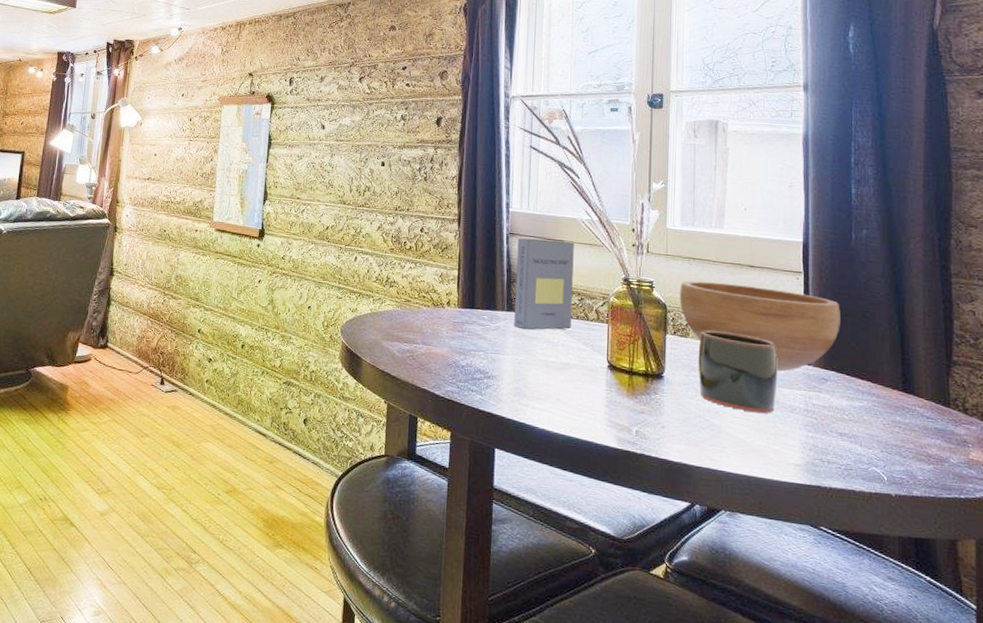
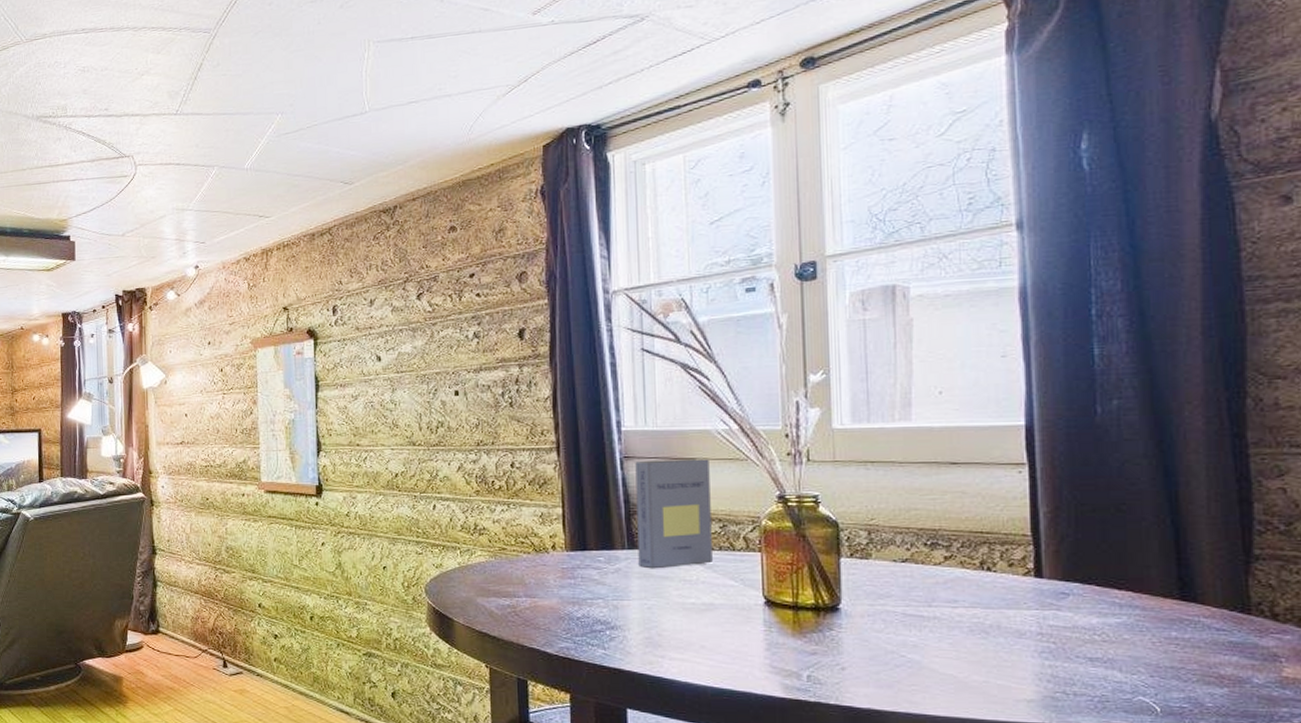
bowl: present [679,280,841,372] -> none [855,488,1085,590]
mug: present [698,330,778,413] -> none [885,548,998,641]

